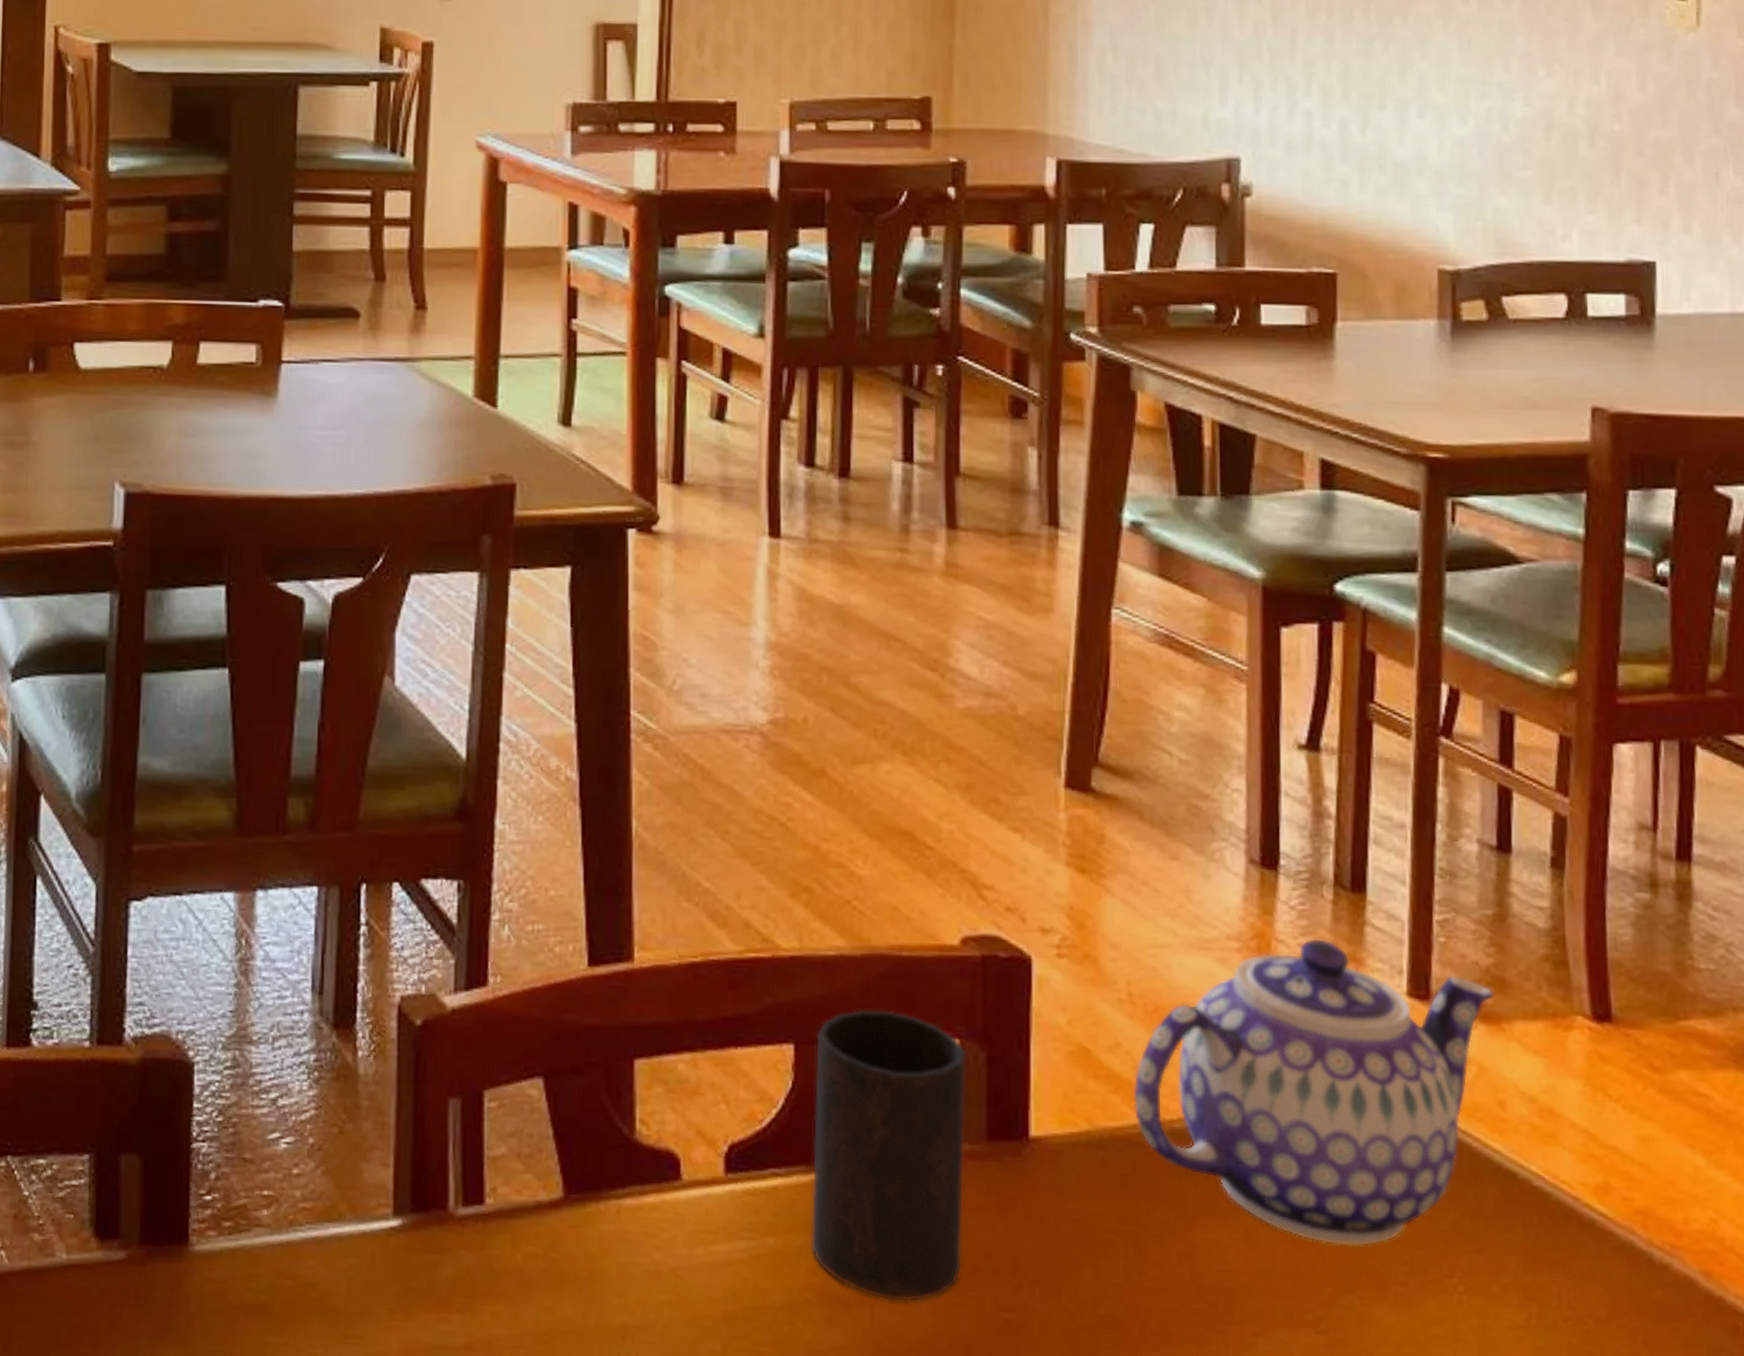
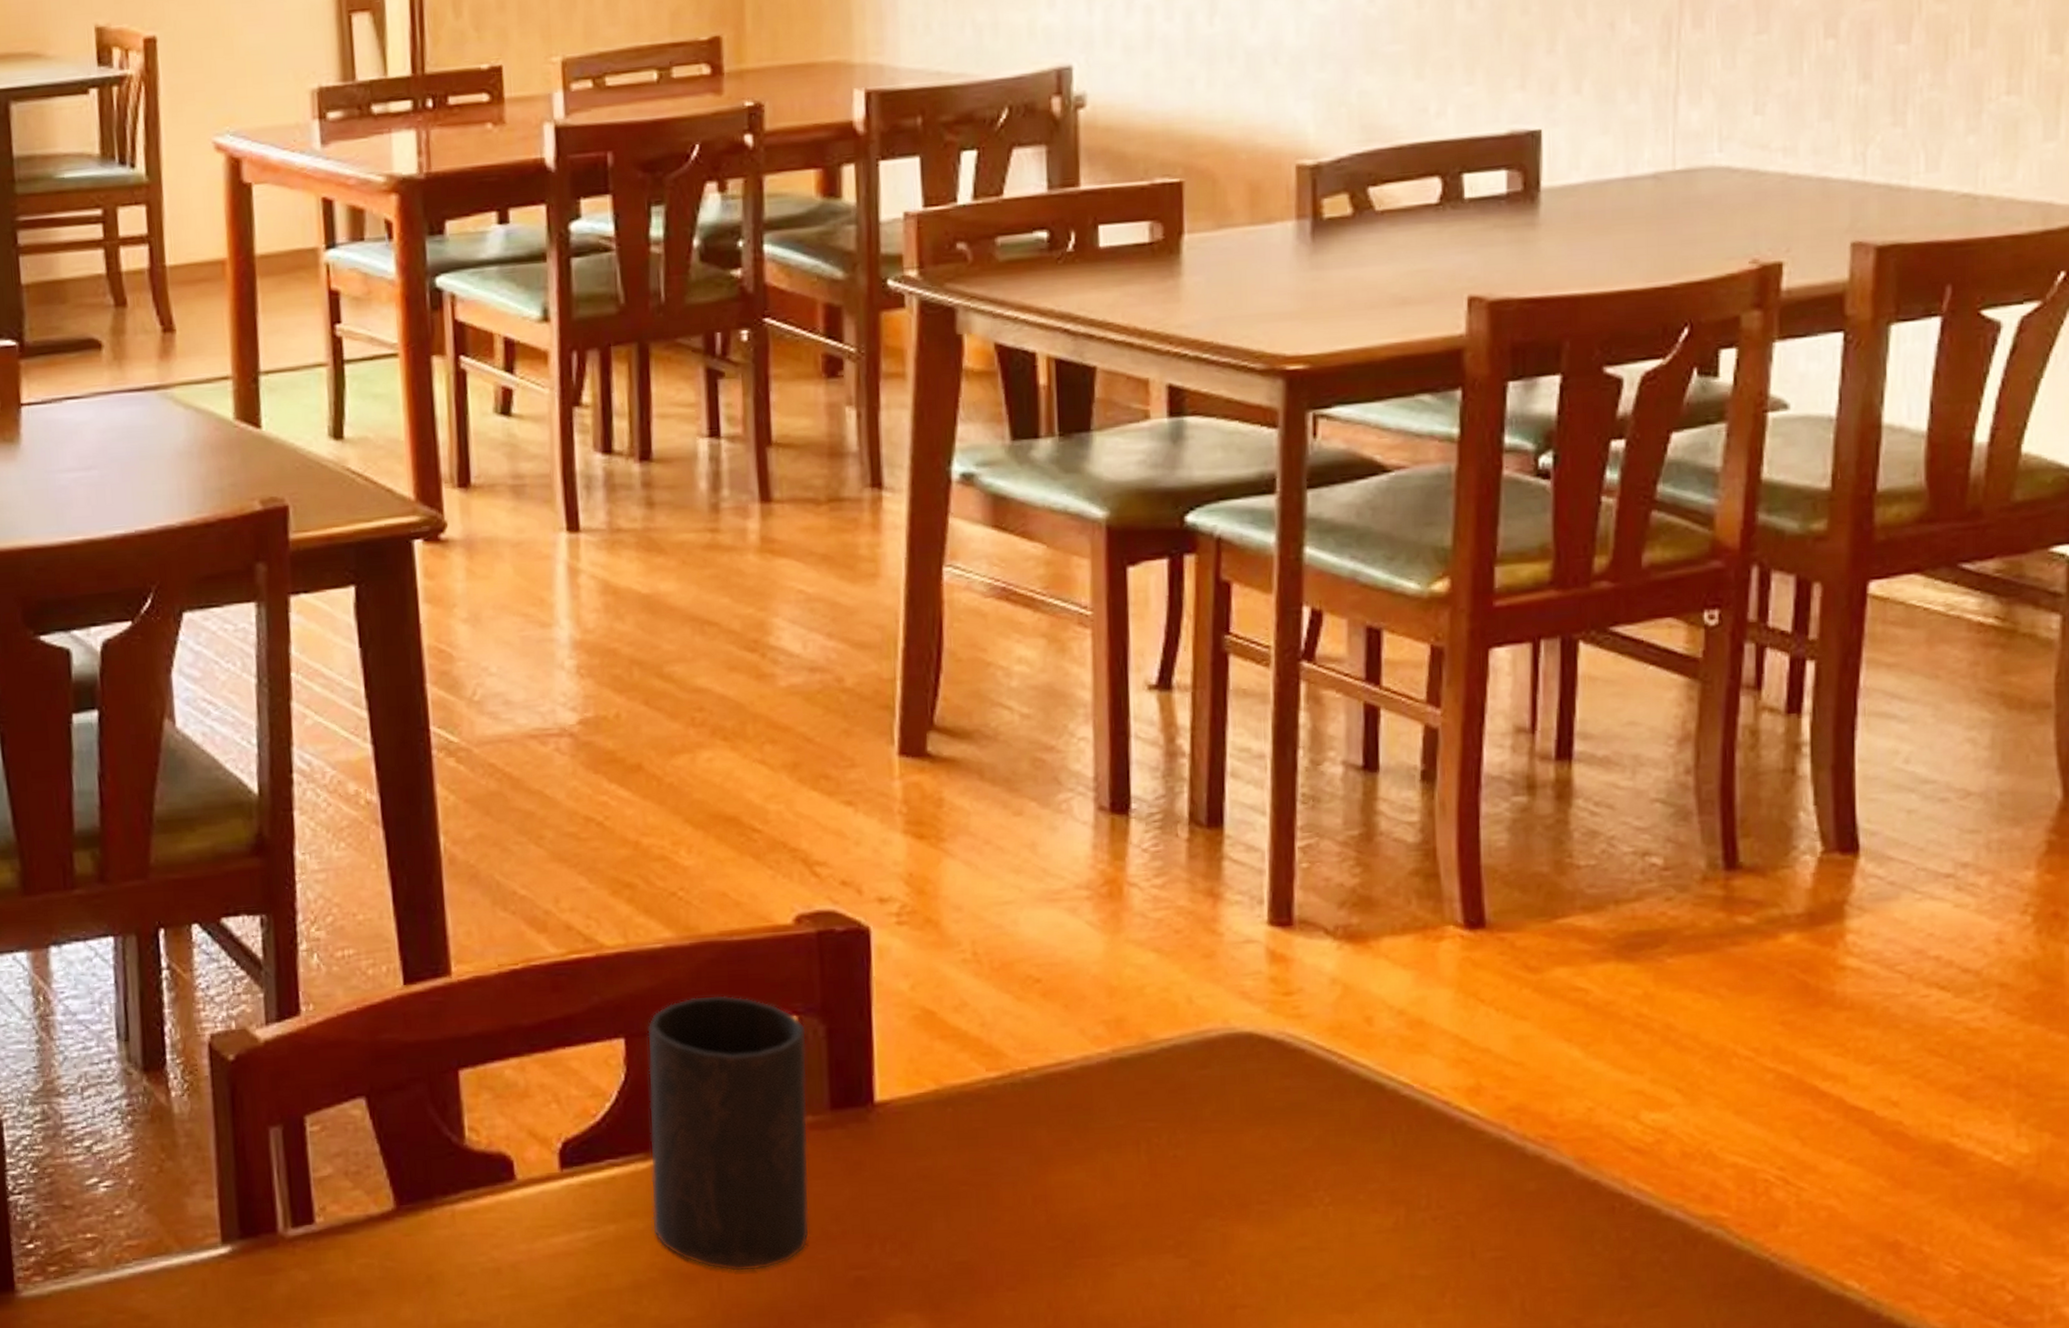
teapot: present [1132,938,1495,1247] -> none [980,877,1361,1173]

